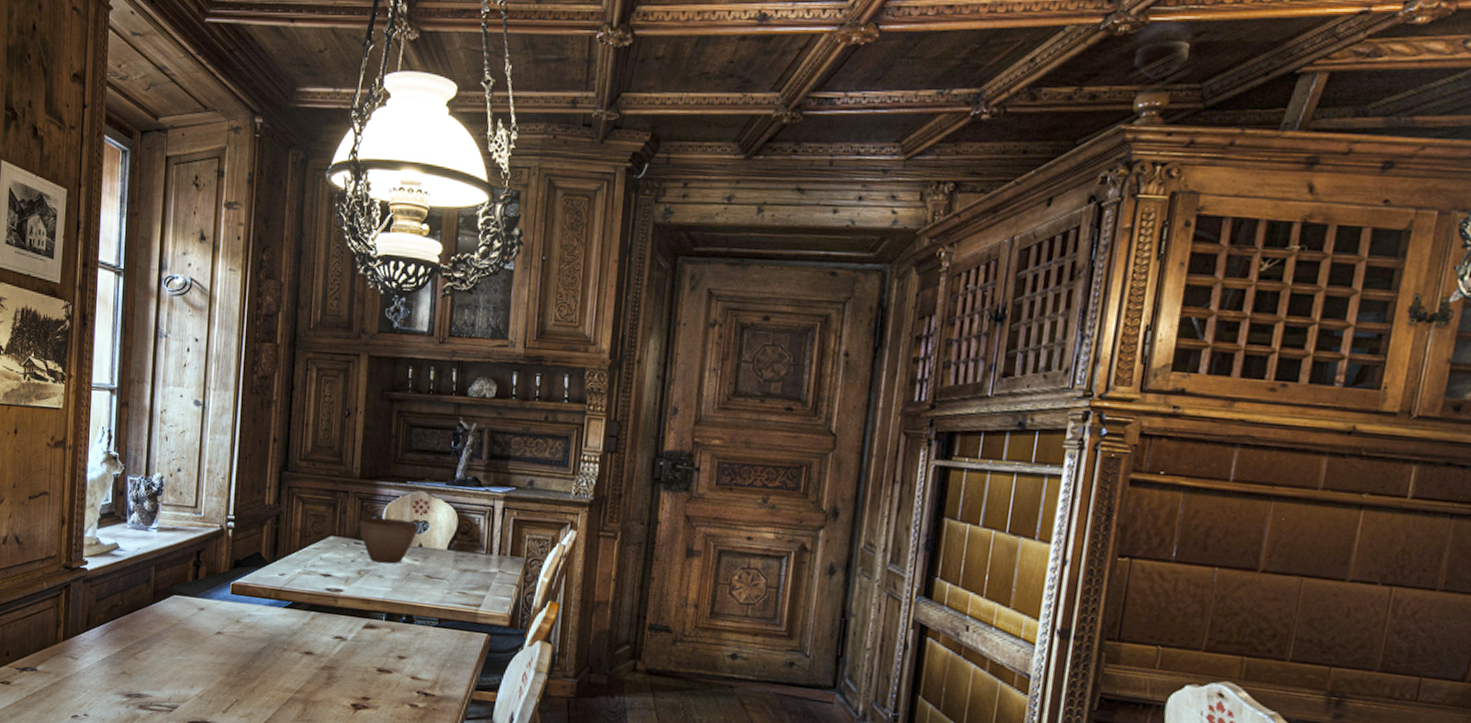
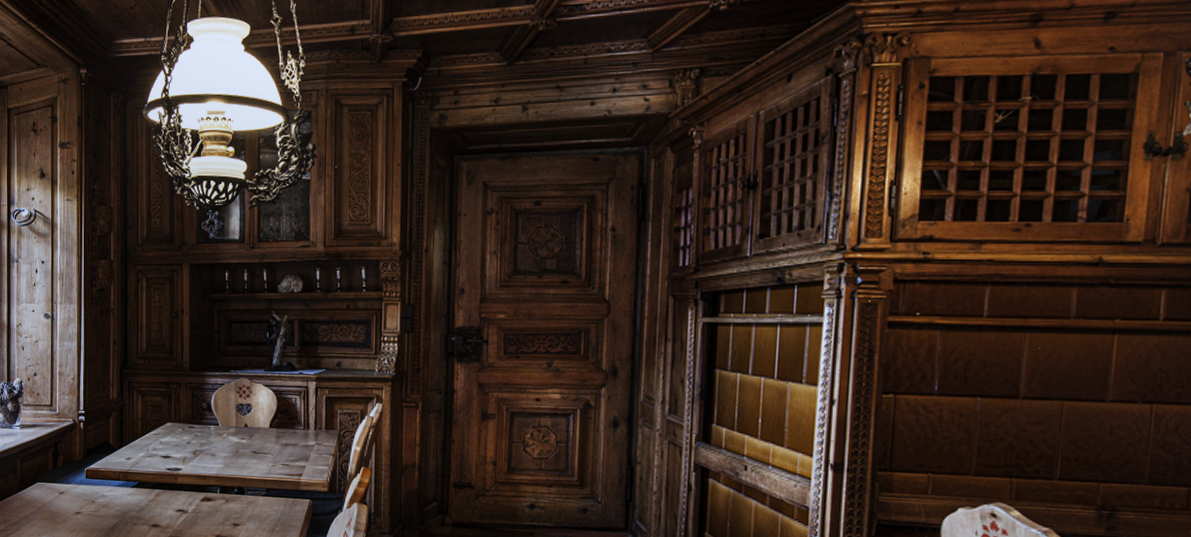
bowl: present [358,517,418,564] -> none [191,403,243,443]

